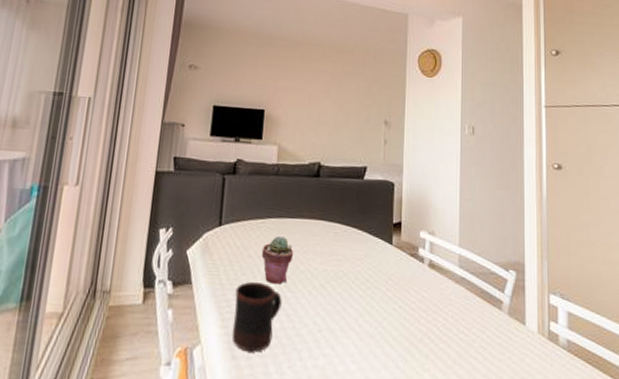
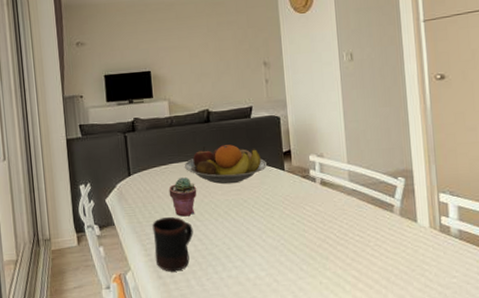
fruit bowl: none [283,204,374,252] -> present [184,144,267,185]

